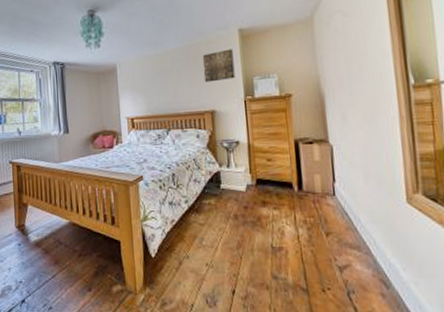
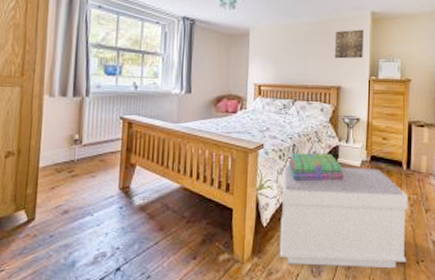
bench: none [164,192,311,298] -> present [279,165,408,269]
stack of books: none [169,180,229,210] -> present [288,153,343,181]

